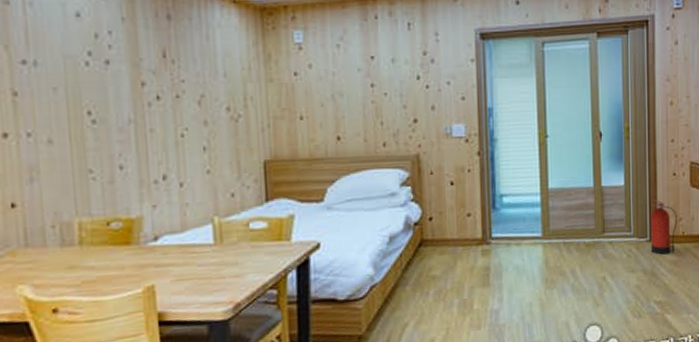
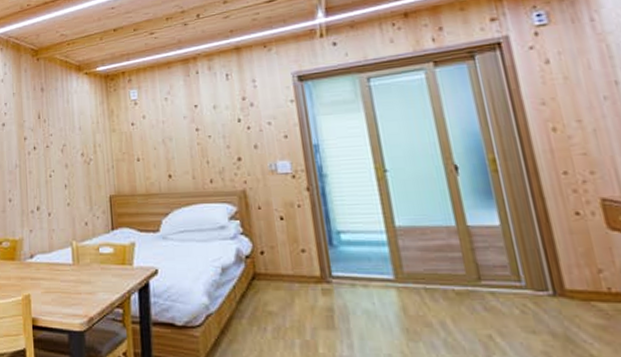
fire extinguisher: present [651,198,678,255] -> none [546,242,599,315]

